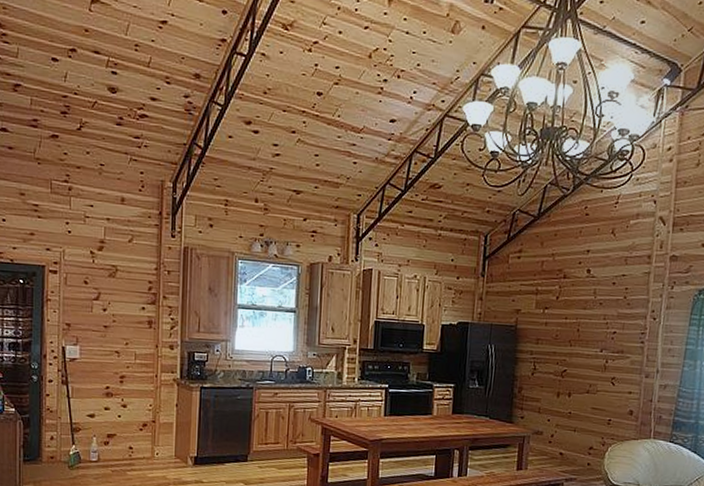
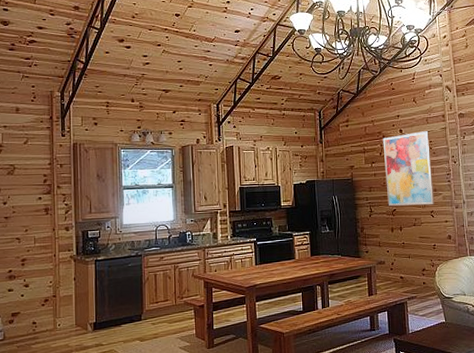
wall art: none [557,274,626,370] -> present [383,131,435,207]

